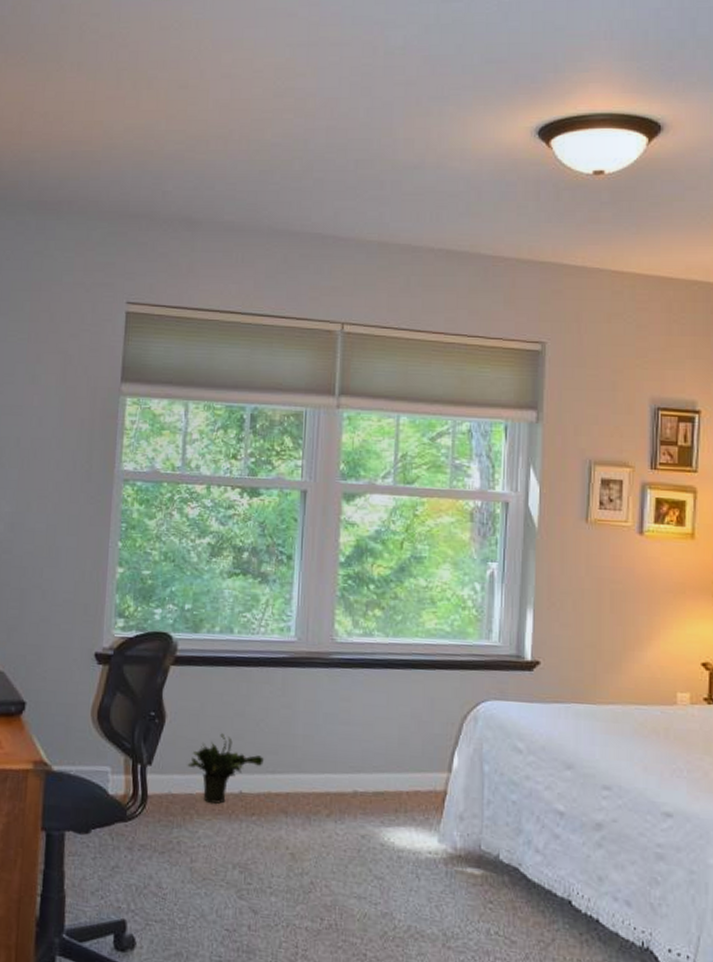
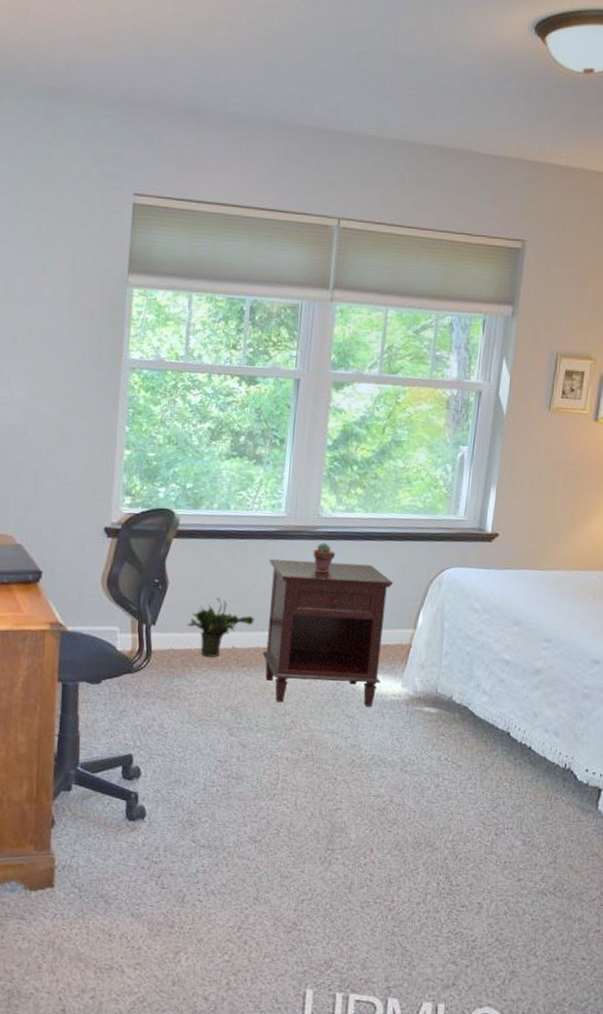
nightstand: none [274,690,422,866] -> present [262,559,394,707]
potted succulent: none [328,671,355,705] -> present [313,542,336,572]

